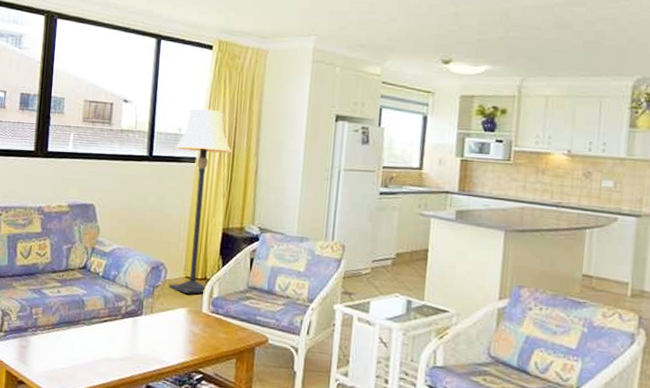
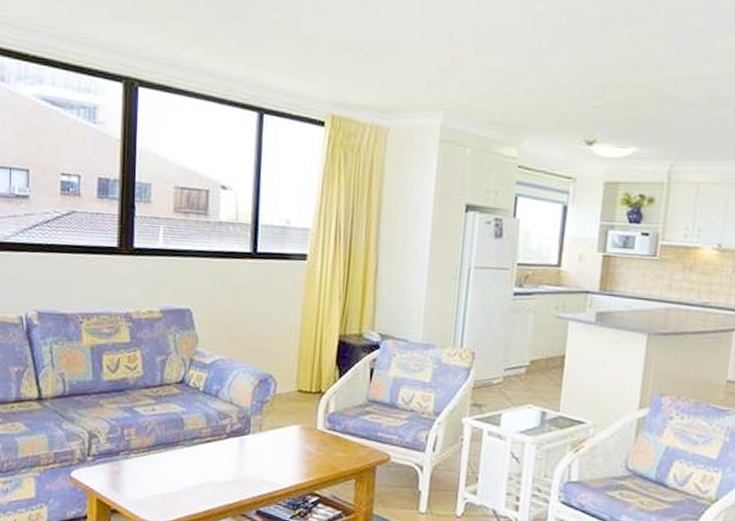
lamp: present [168,108,232,294] -> none [279,196,349,410]

